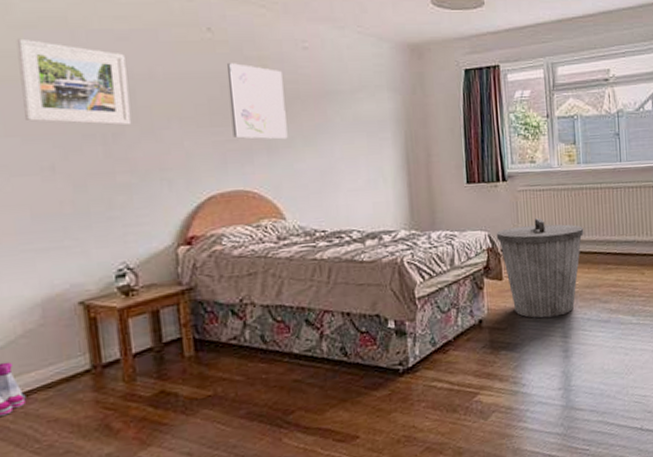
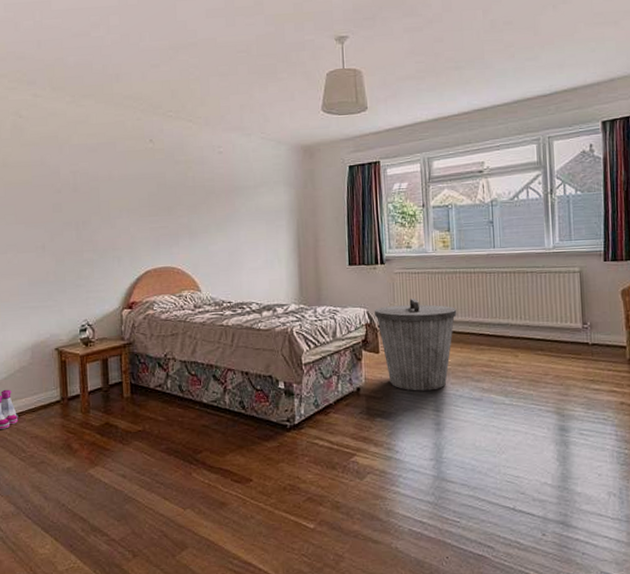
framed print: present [16,38,131,126] -> none [26,153,96,216]
wall art: present [226,63,288,140] -> none [162,166,205,226]

